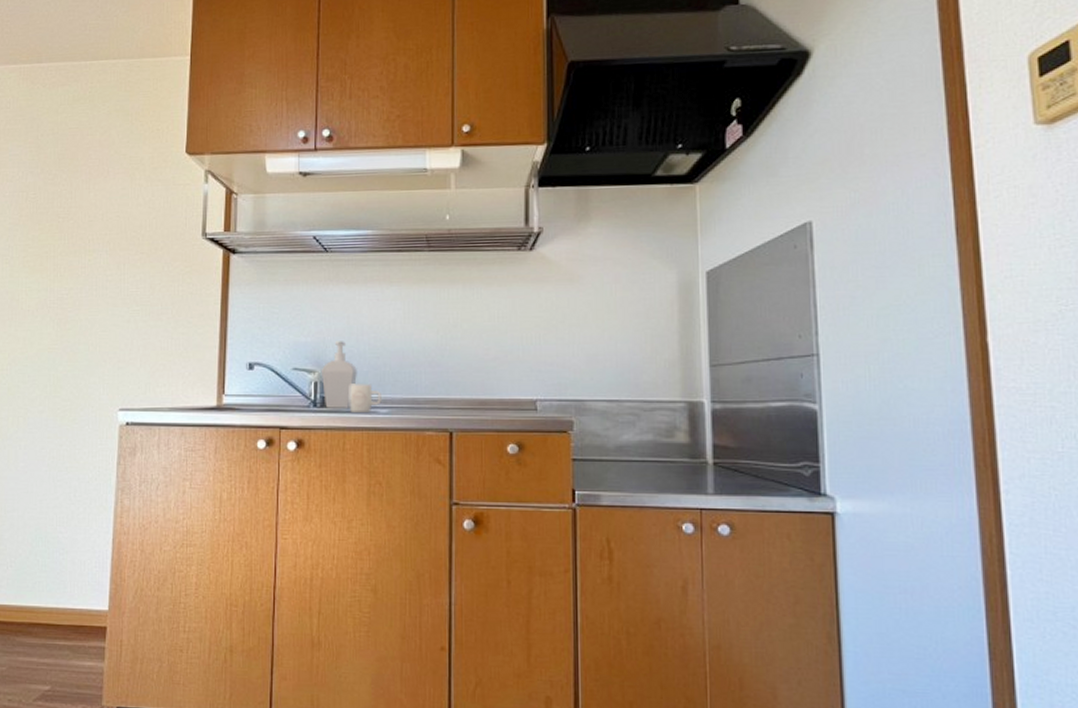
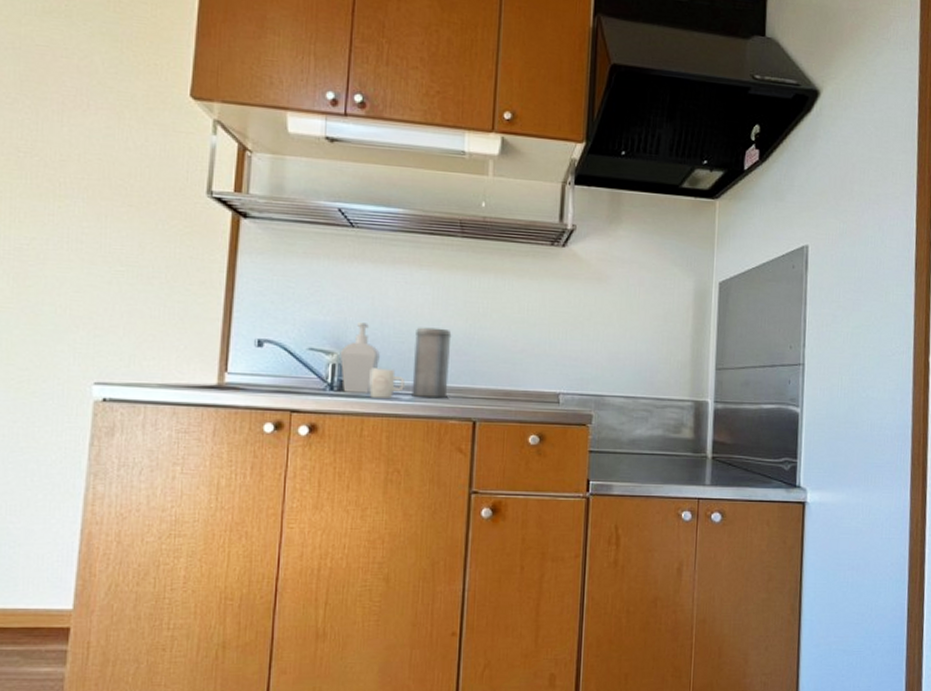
canister: none [388,341,424,411] -> present [411,327,452,399]

